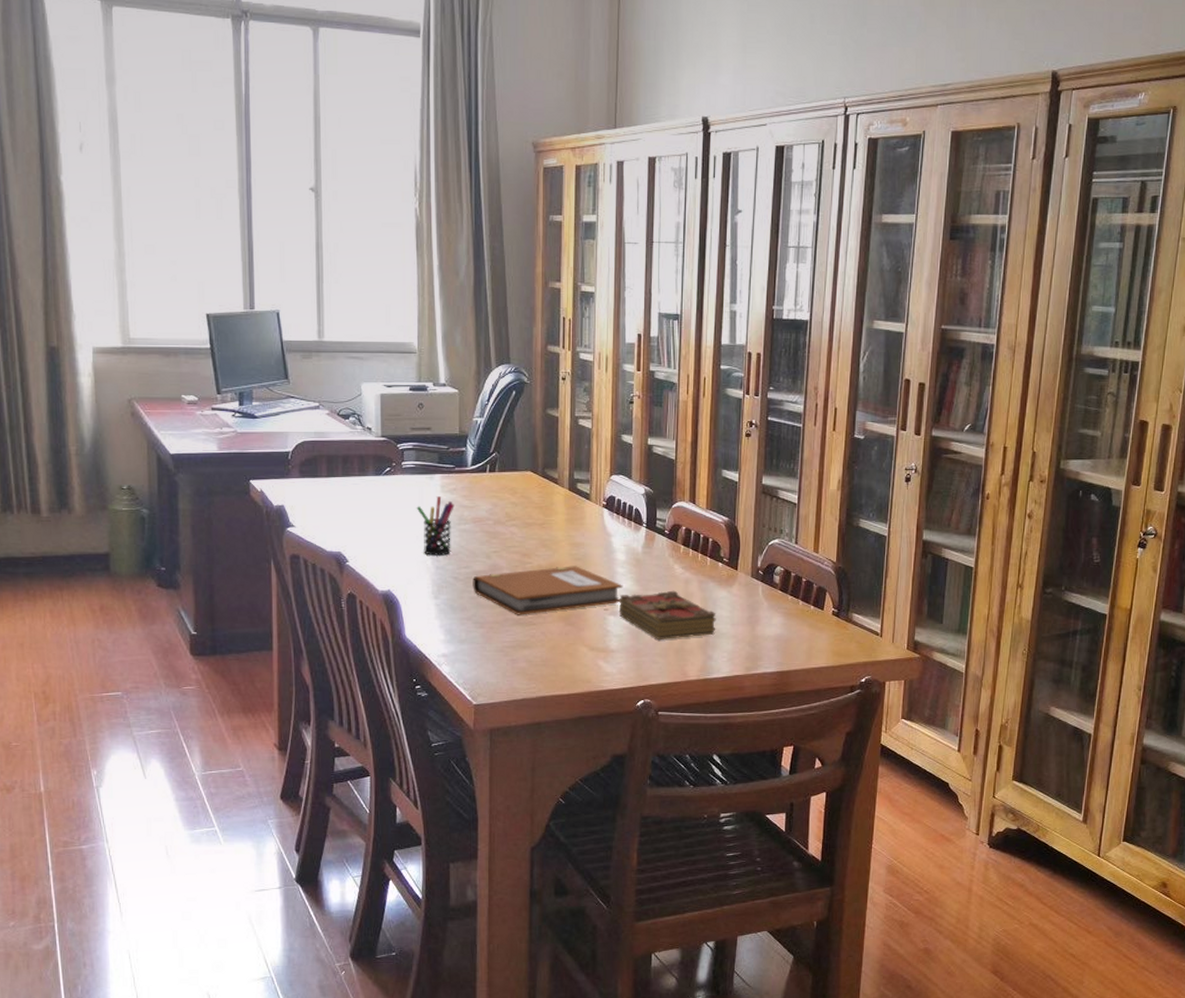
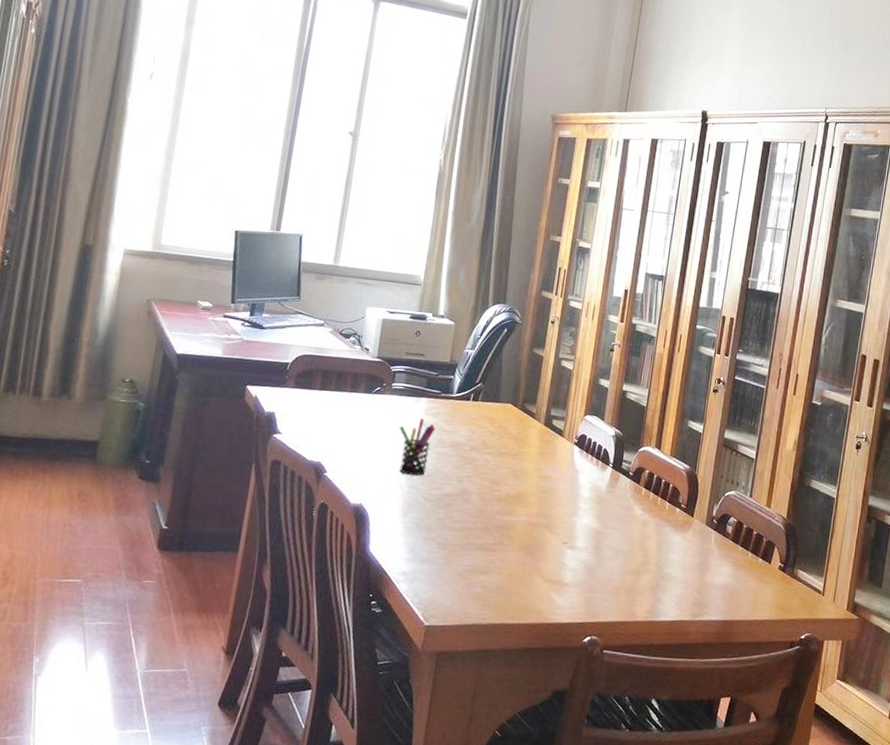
notebook: present [473,566,623,615] -> none [441,496,584,541]
book: present [620,590,716,639] -> none [577,530,669,579]

